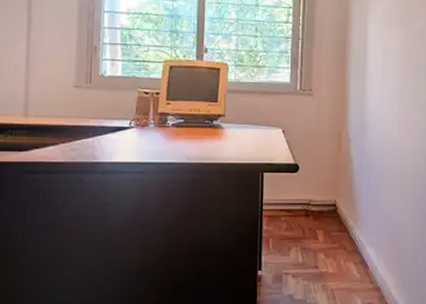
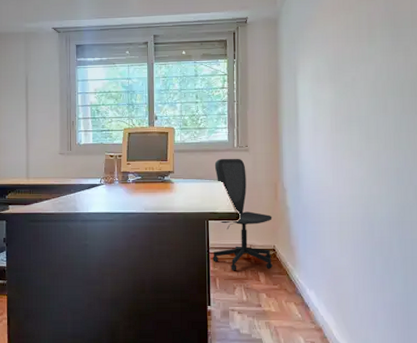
office chair: none [266,102,335,230] -> present [213,158,273,271]

